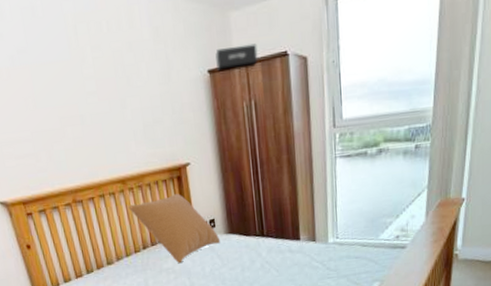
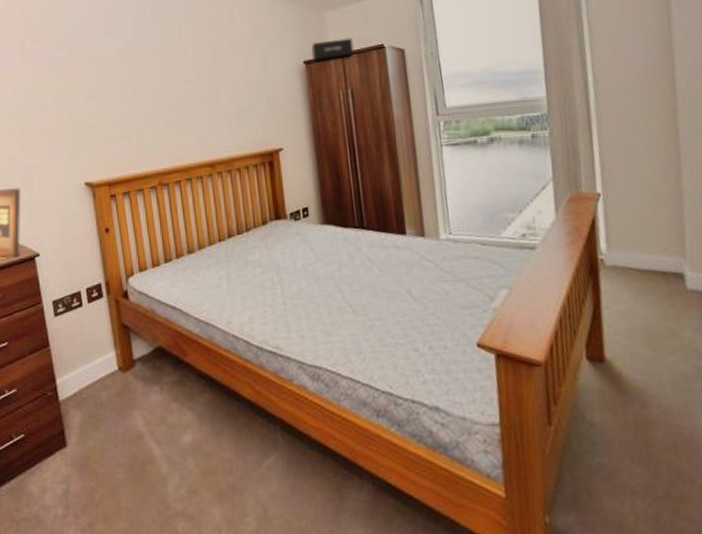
cushion: present [128,194,221,264] -> none [216,179,315,256]

